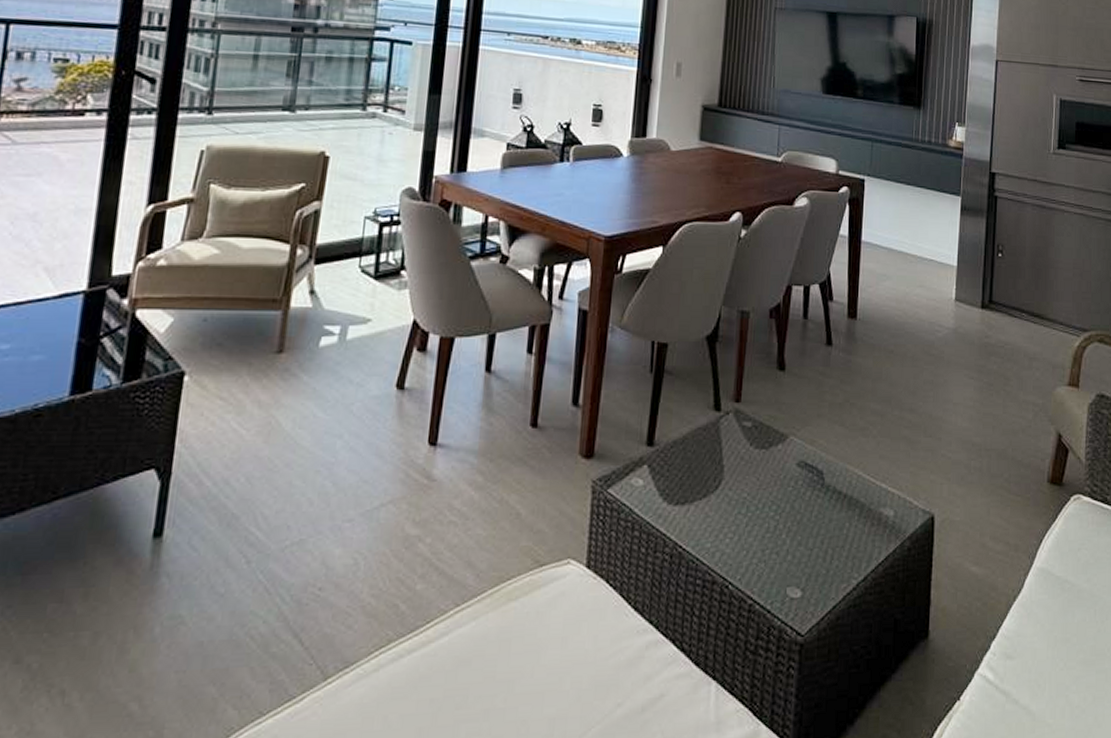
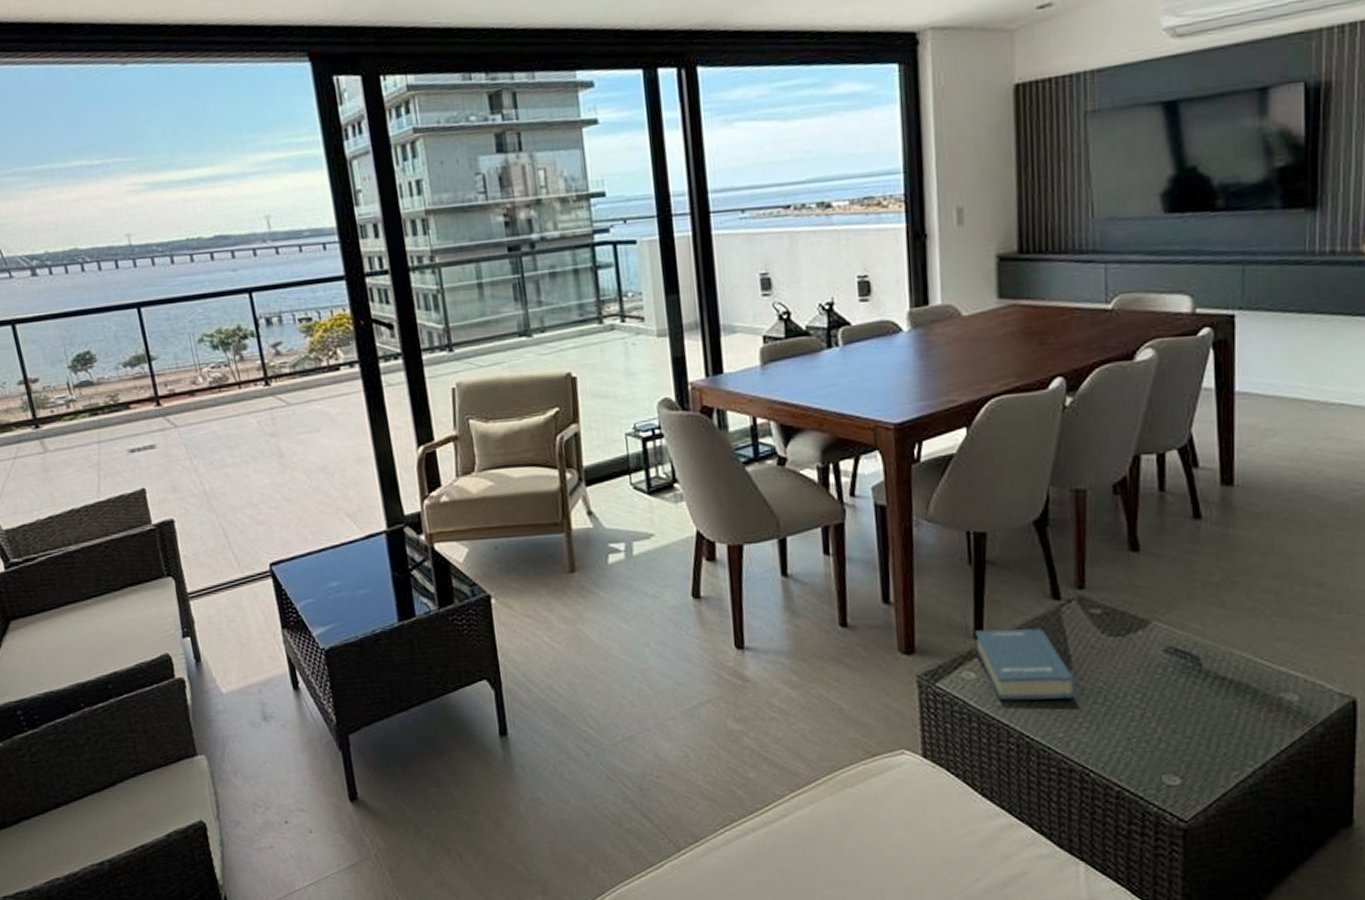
book: none [647,437,726,509] -> present [975,628,1077,701]

